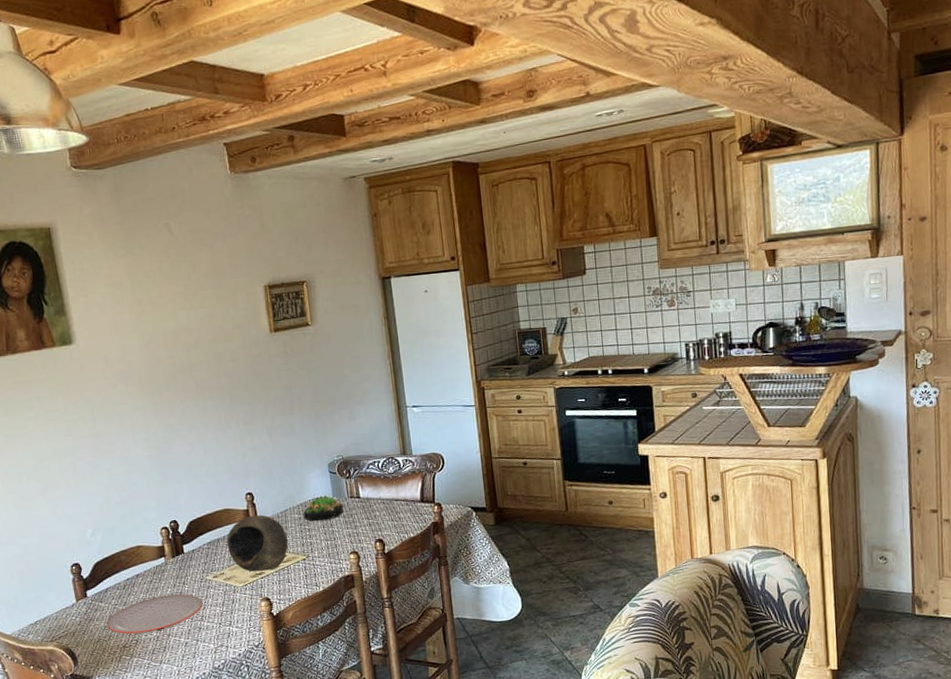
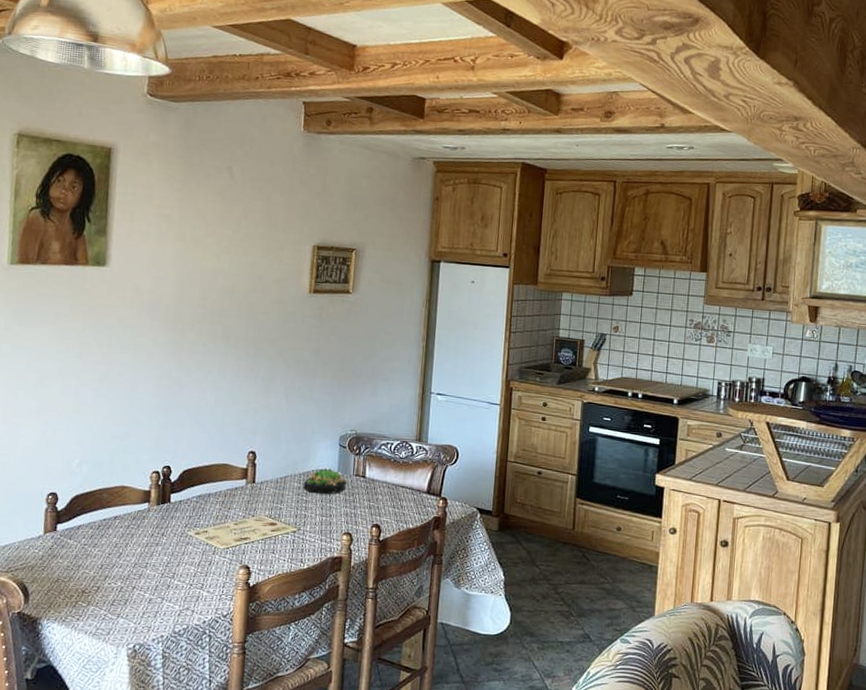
plate: present [107,594,203,634] -> none [70,543,178,582]
bowl: present [226,515,288,572] -> none [217,475,282,537]

